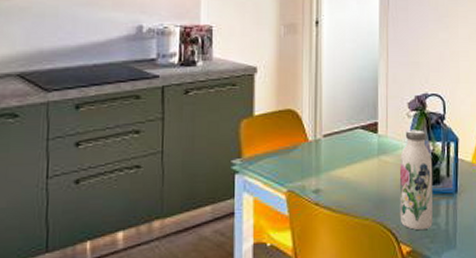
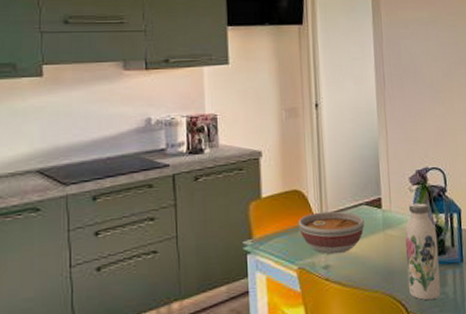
bowl: none [290,133,358,179] -> present [298,211,364,255]

